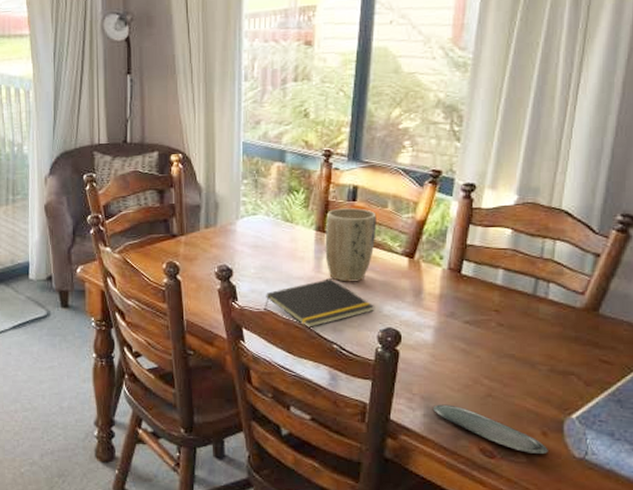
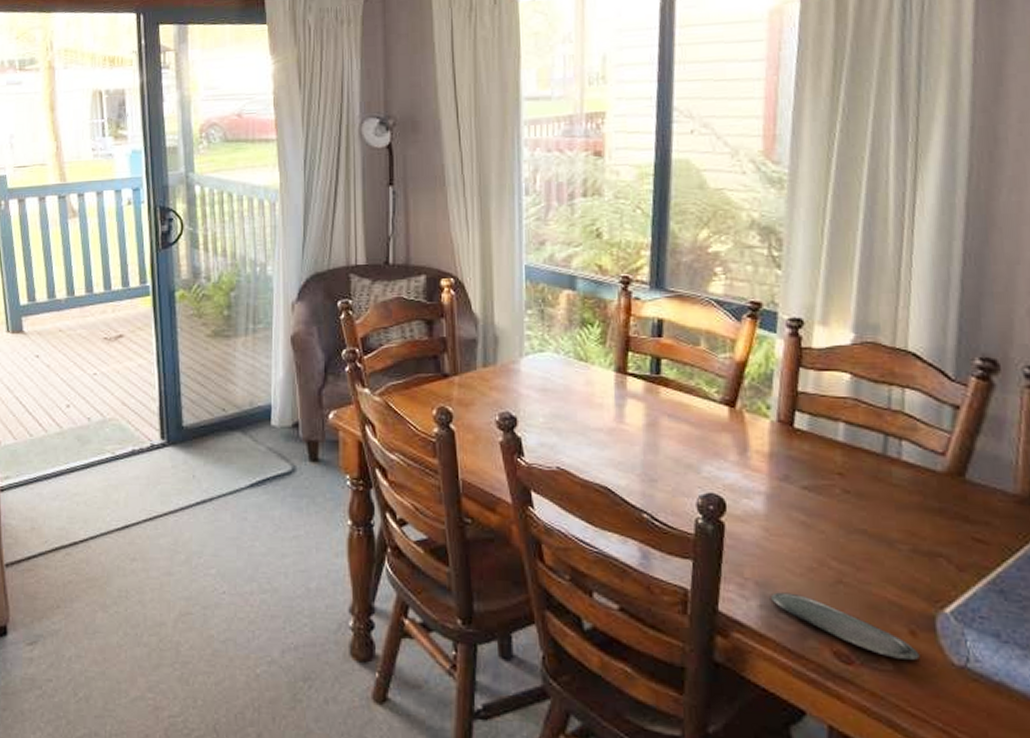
notepad: present [265,278,375,328] -> none [557,431,692,492]
plant pot: present [325,208,376,282] -> none [626,345,688,436]

